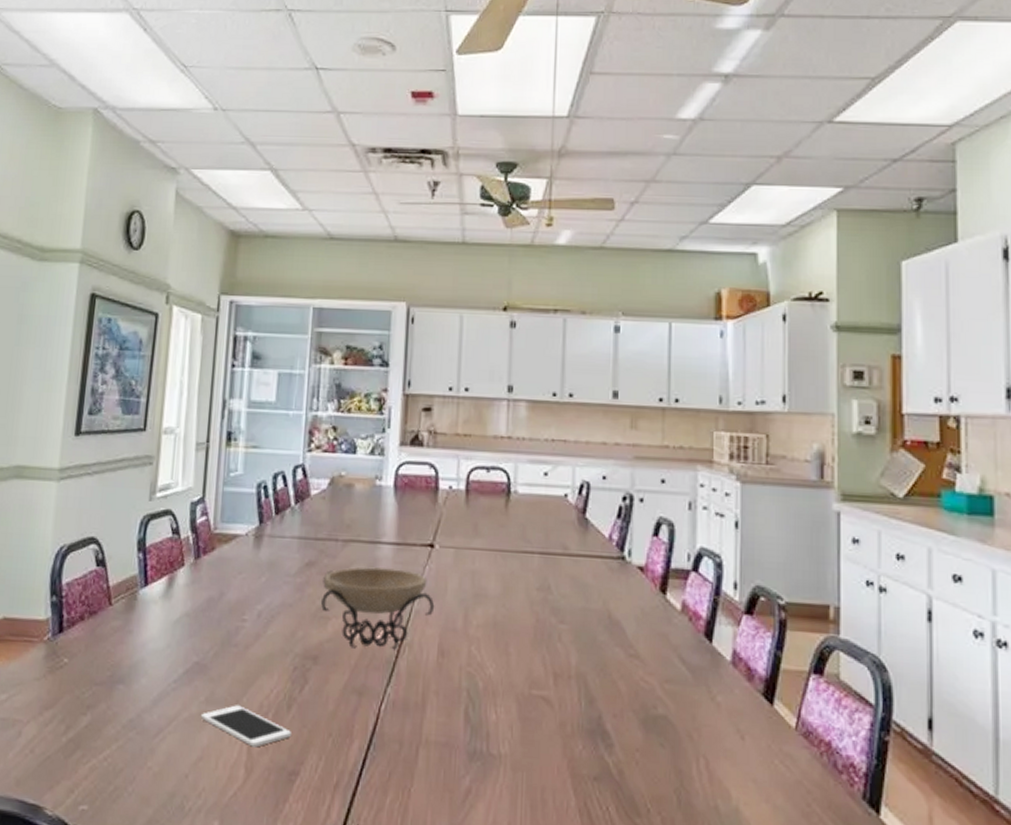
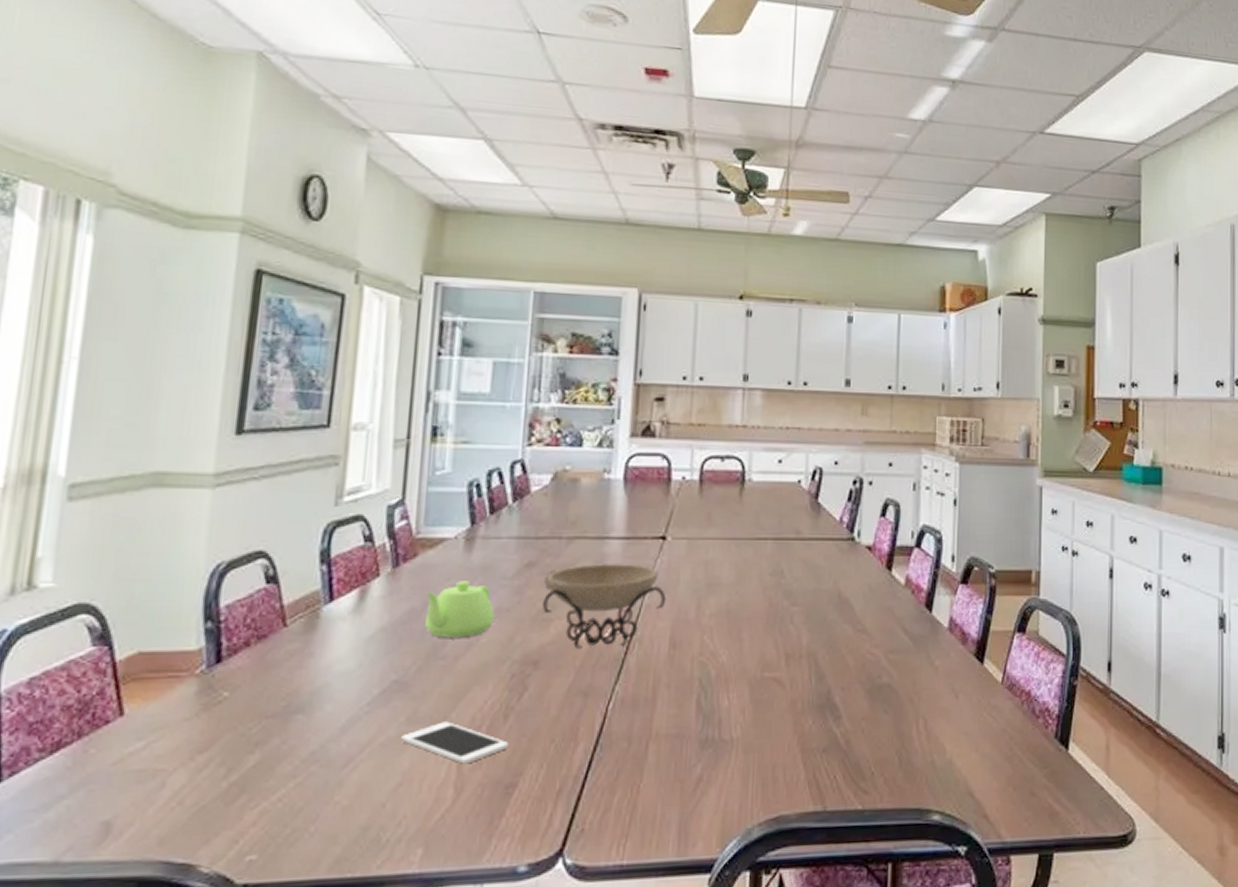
teapot: none [221,575,279,628] -> present [425,581,495,638]

